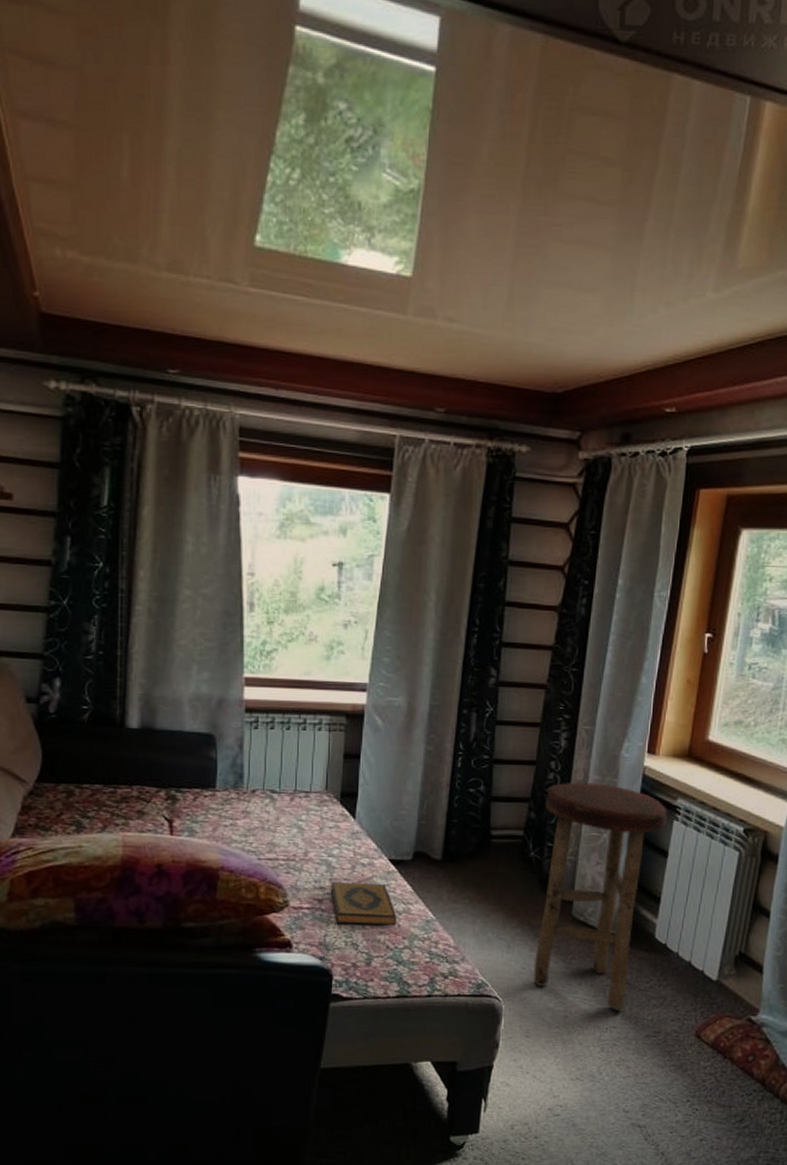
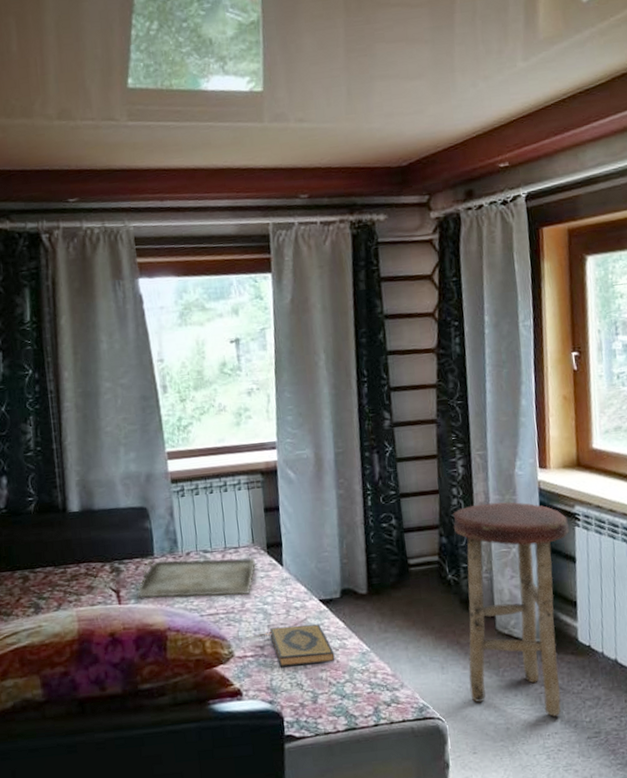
serving tray: none [193,791,326,844] -> present [137,557,256,598]

